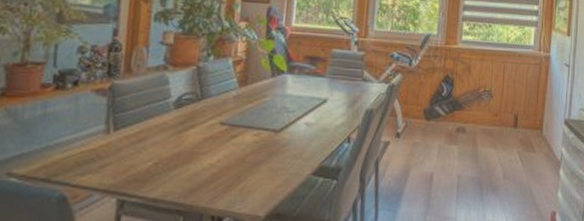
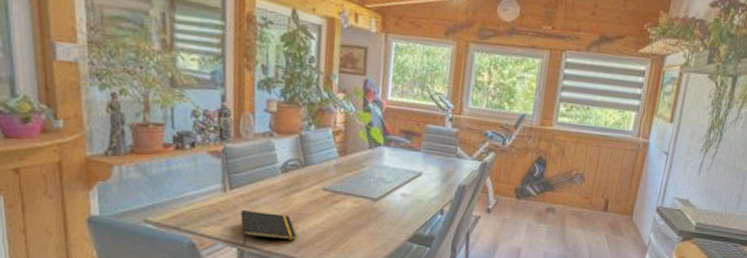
notepad: none [123,154,188,193] -> present [240,210,296,244]

